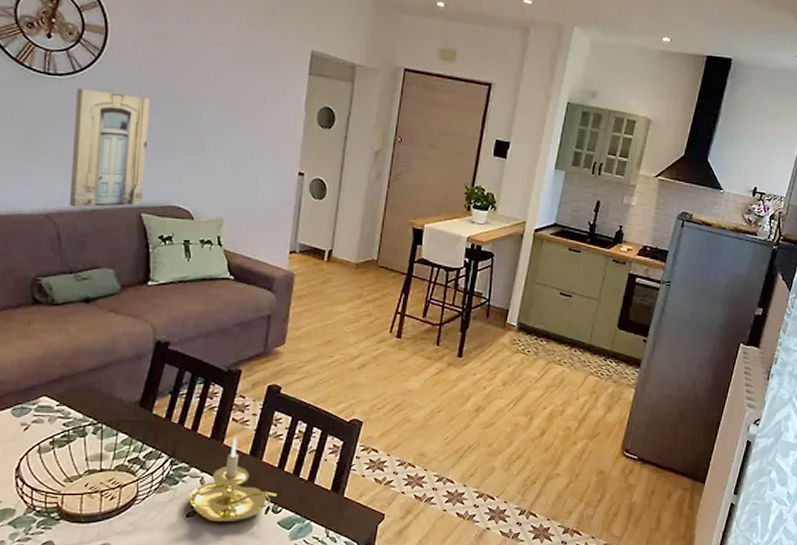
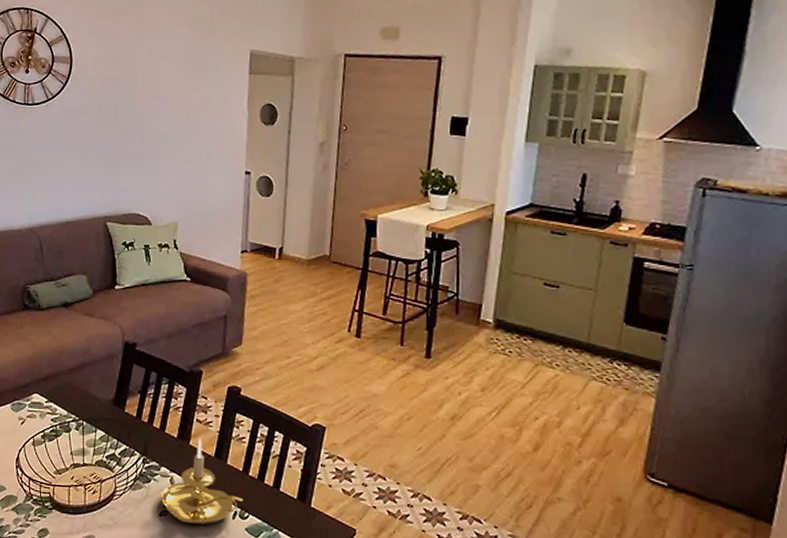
wall art: present [69,87,151,208] -> none [48,113,110,221]

